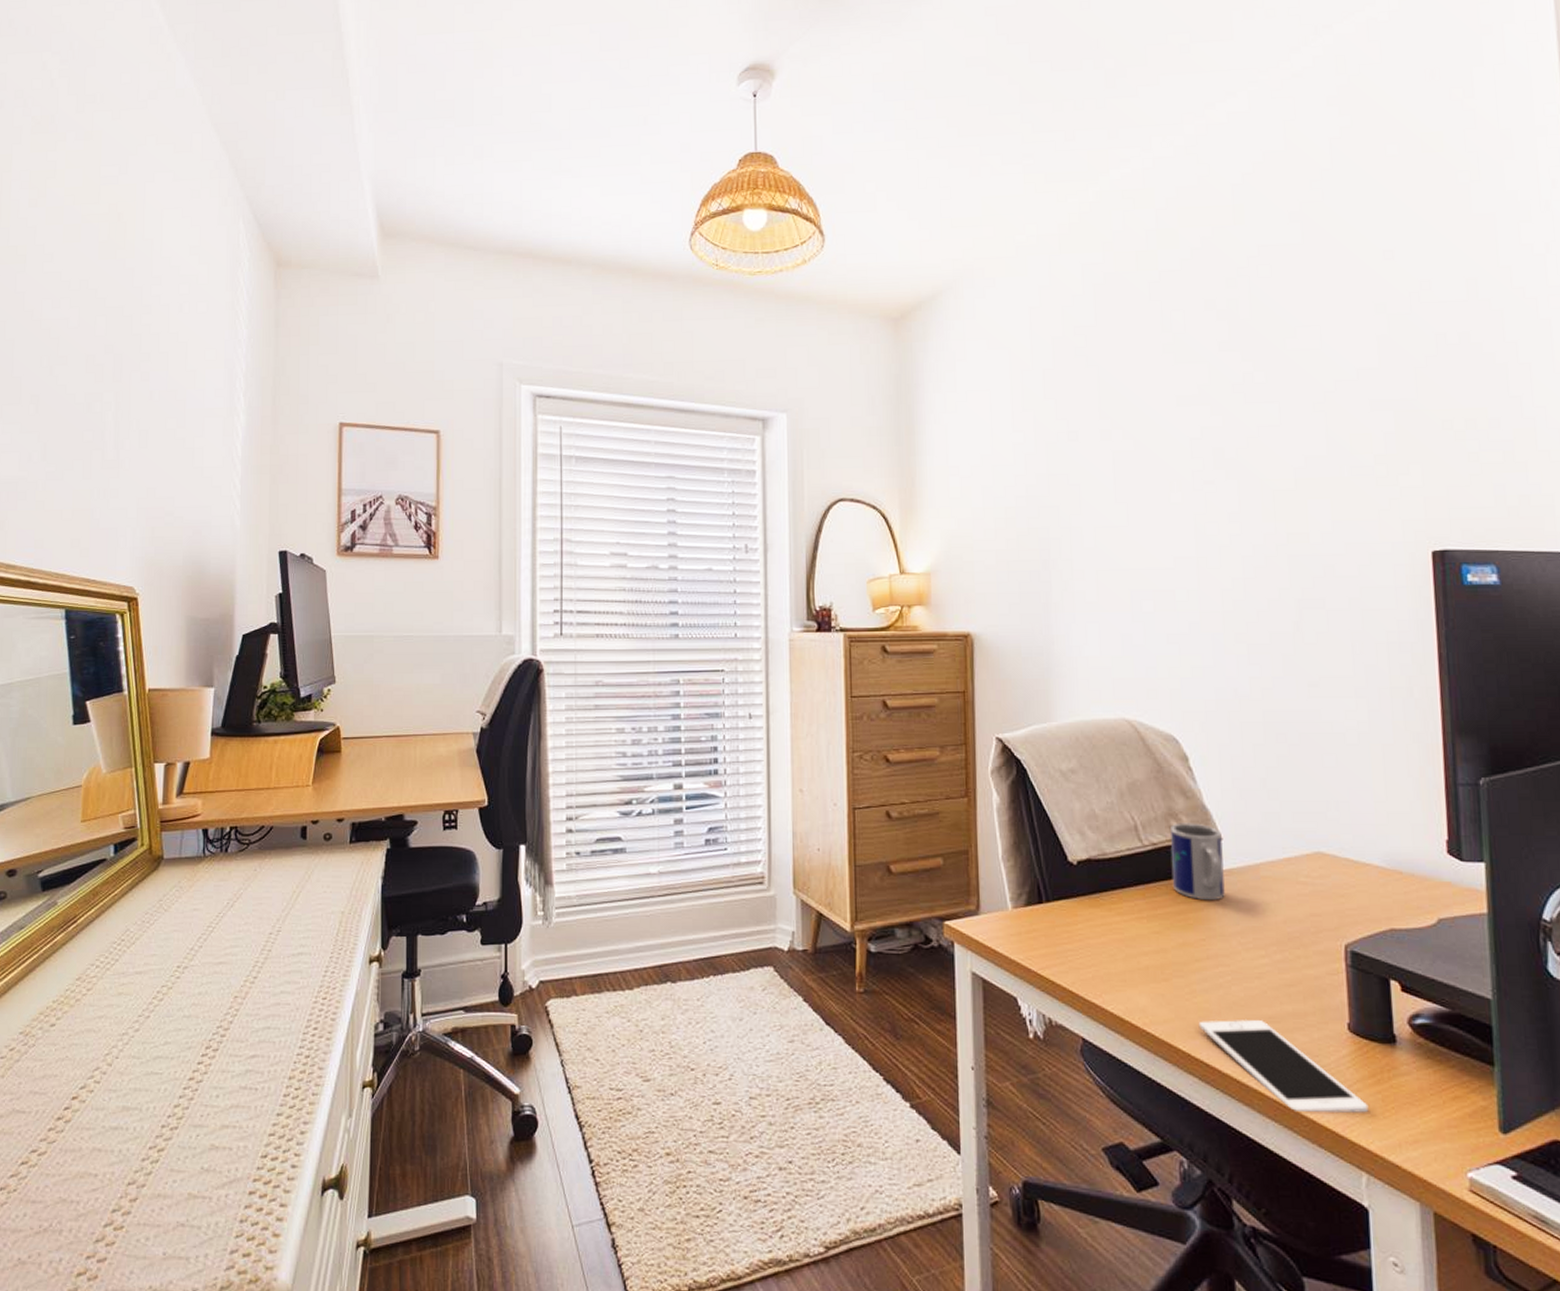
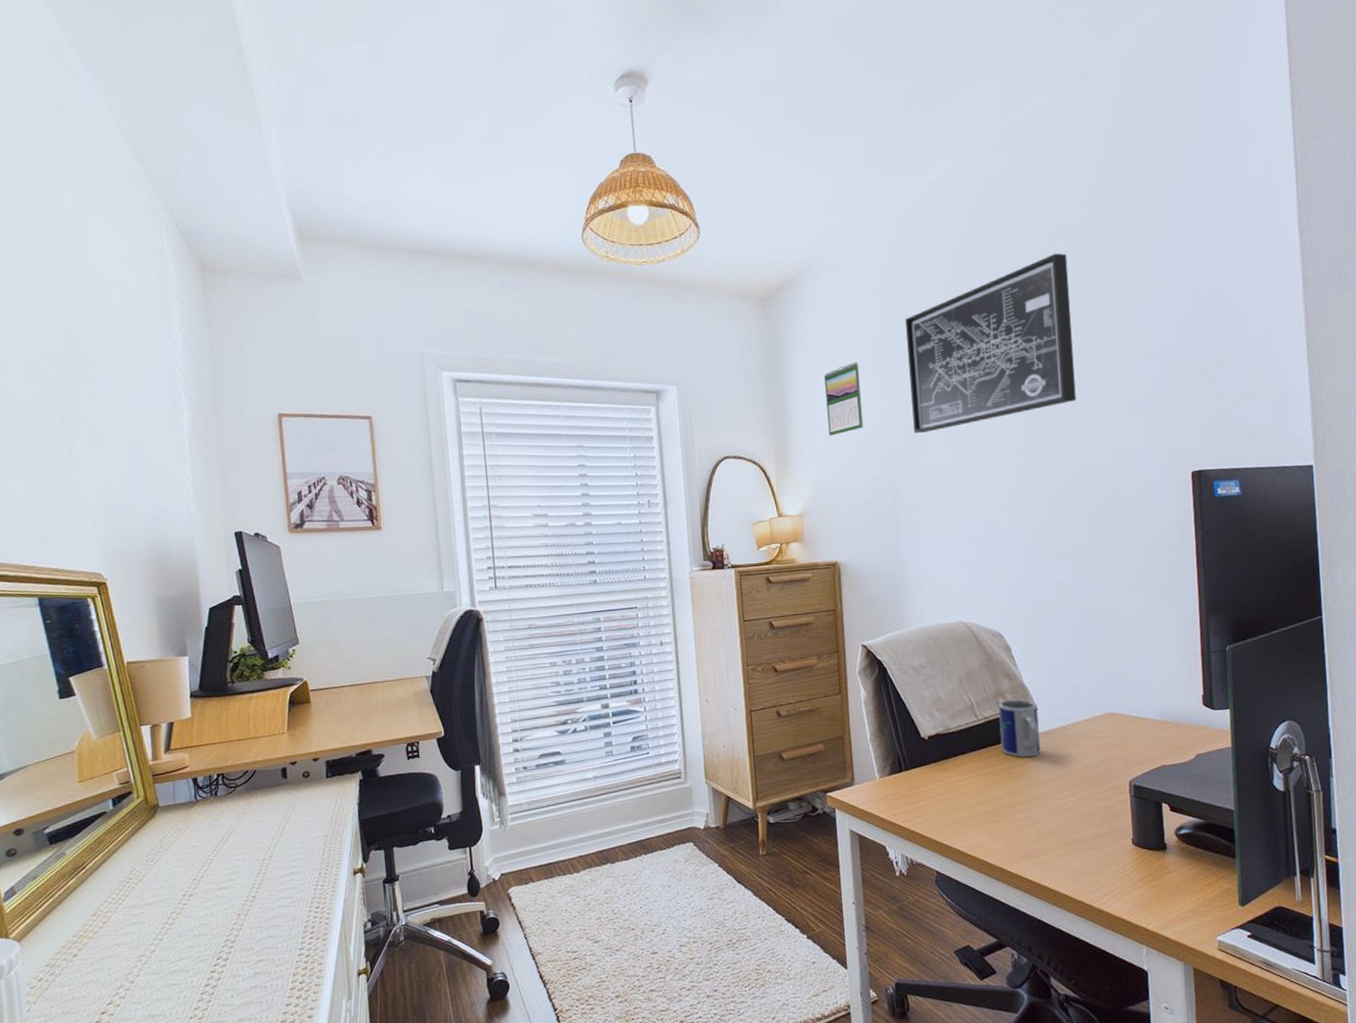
calendar: none [964,396,1010,481] -> present [824,362,864,436]
wall art: none [1066,278,1280,484] -> present [905,253,1076,433]
cell phone: present [1198,1019,1369,1113] -> none [1023,843,1147,907]

